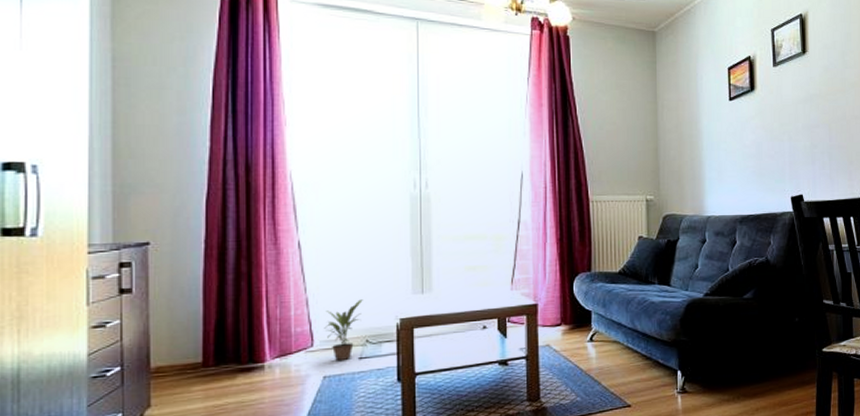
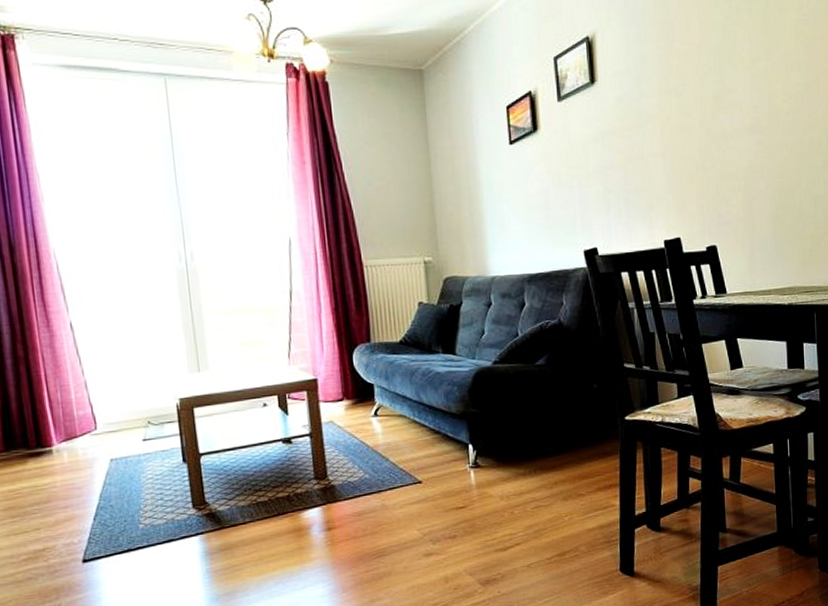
potted plant: present [324,299,363,362] -> none [105,380,141,444]

